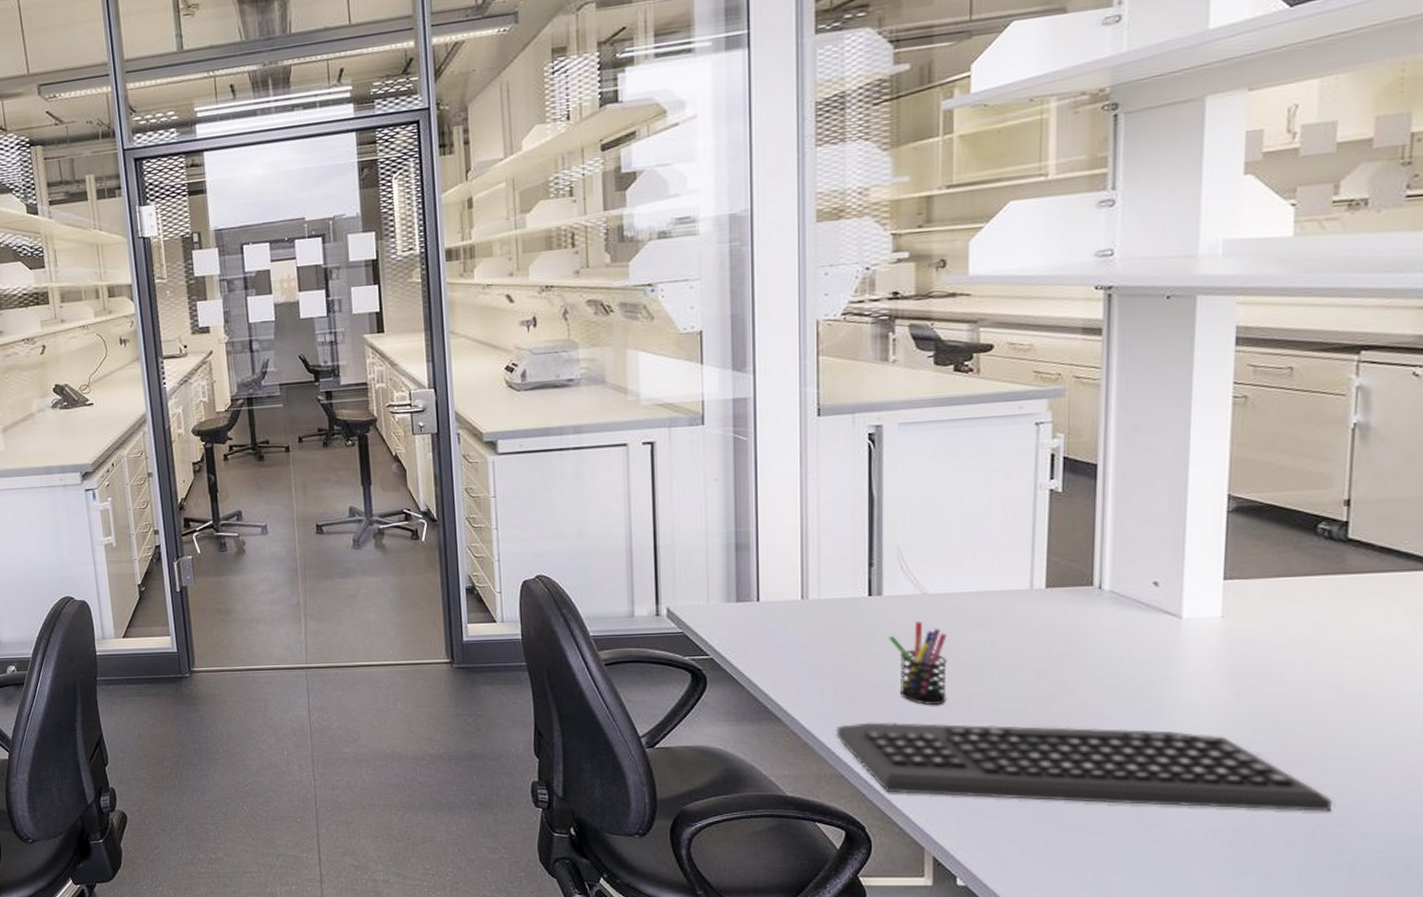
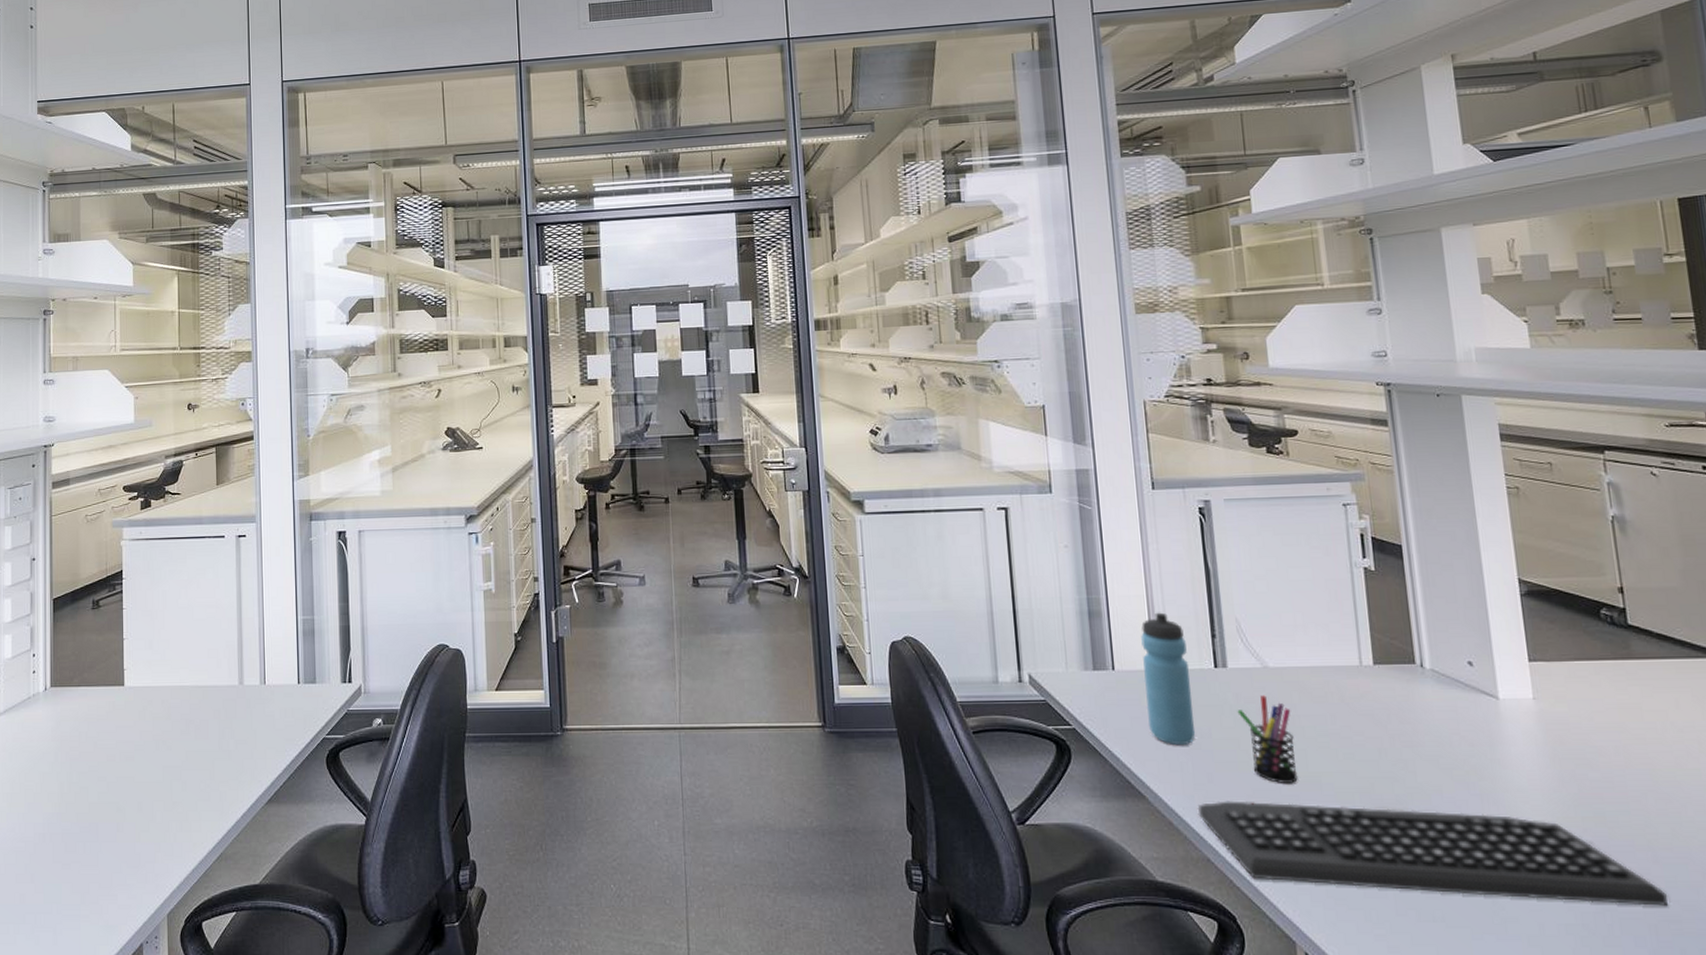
water bottle: none [790,542,841,672] -> present [1141,612,1196,746]

